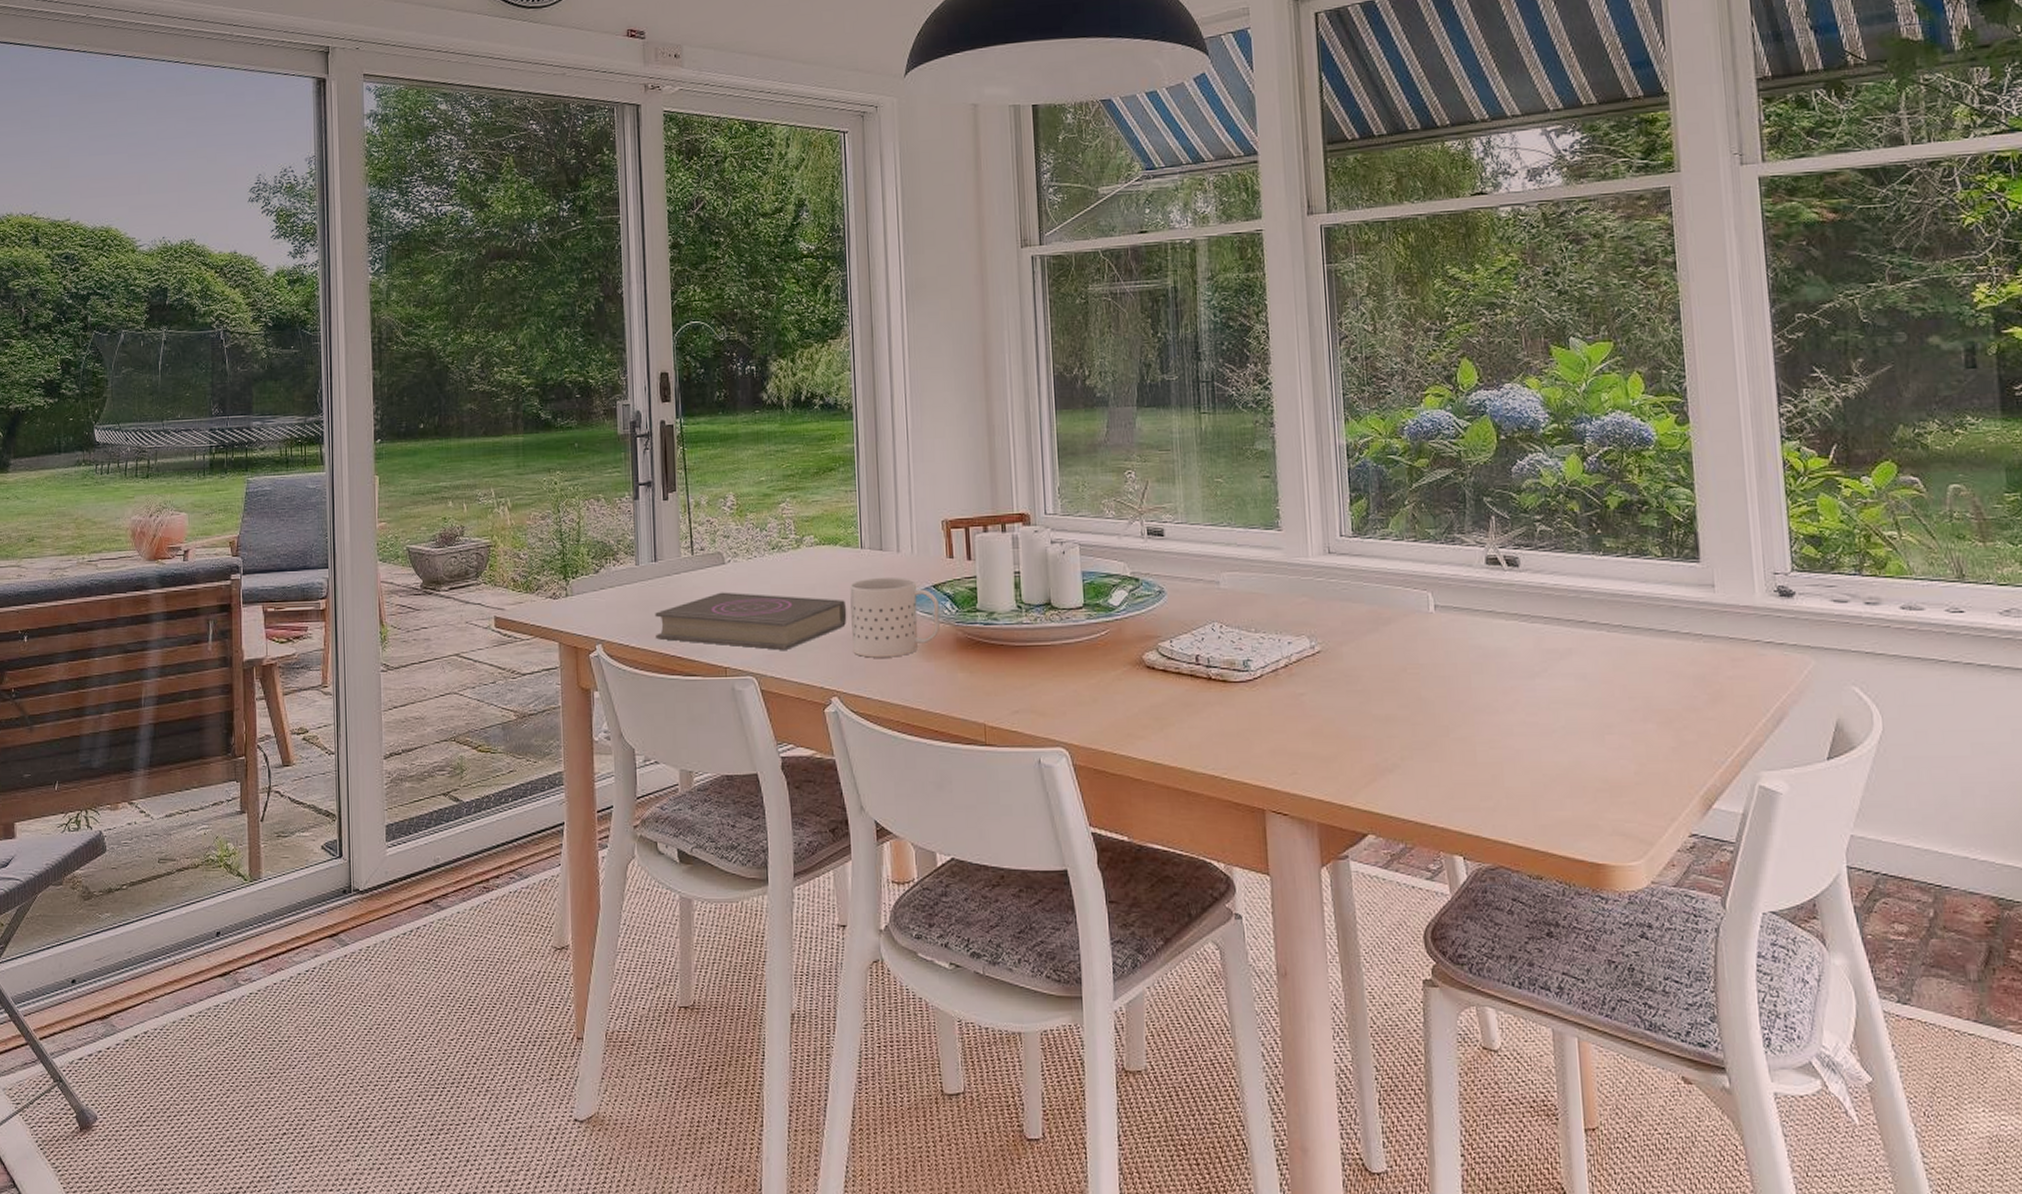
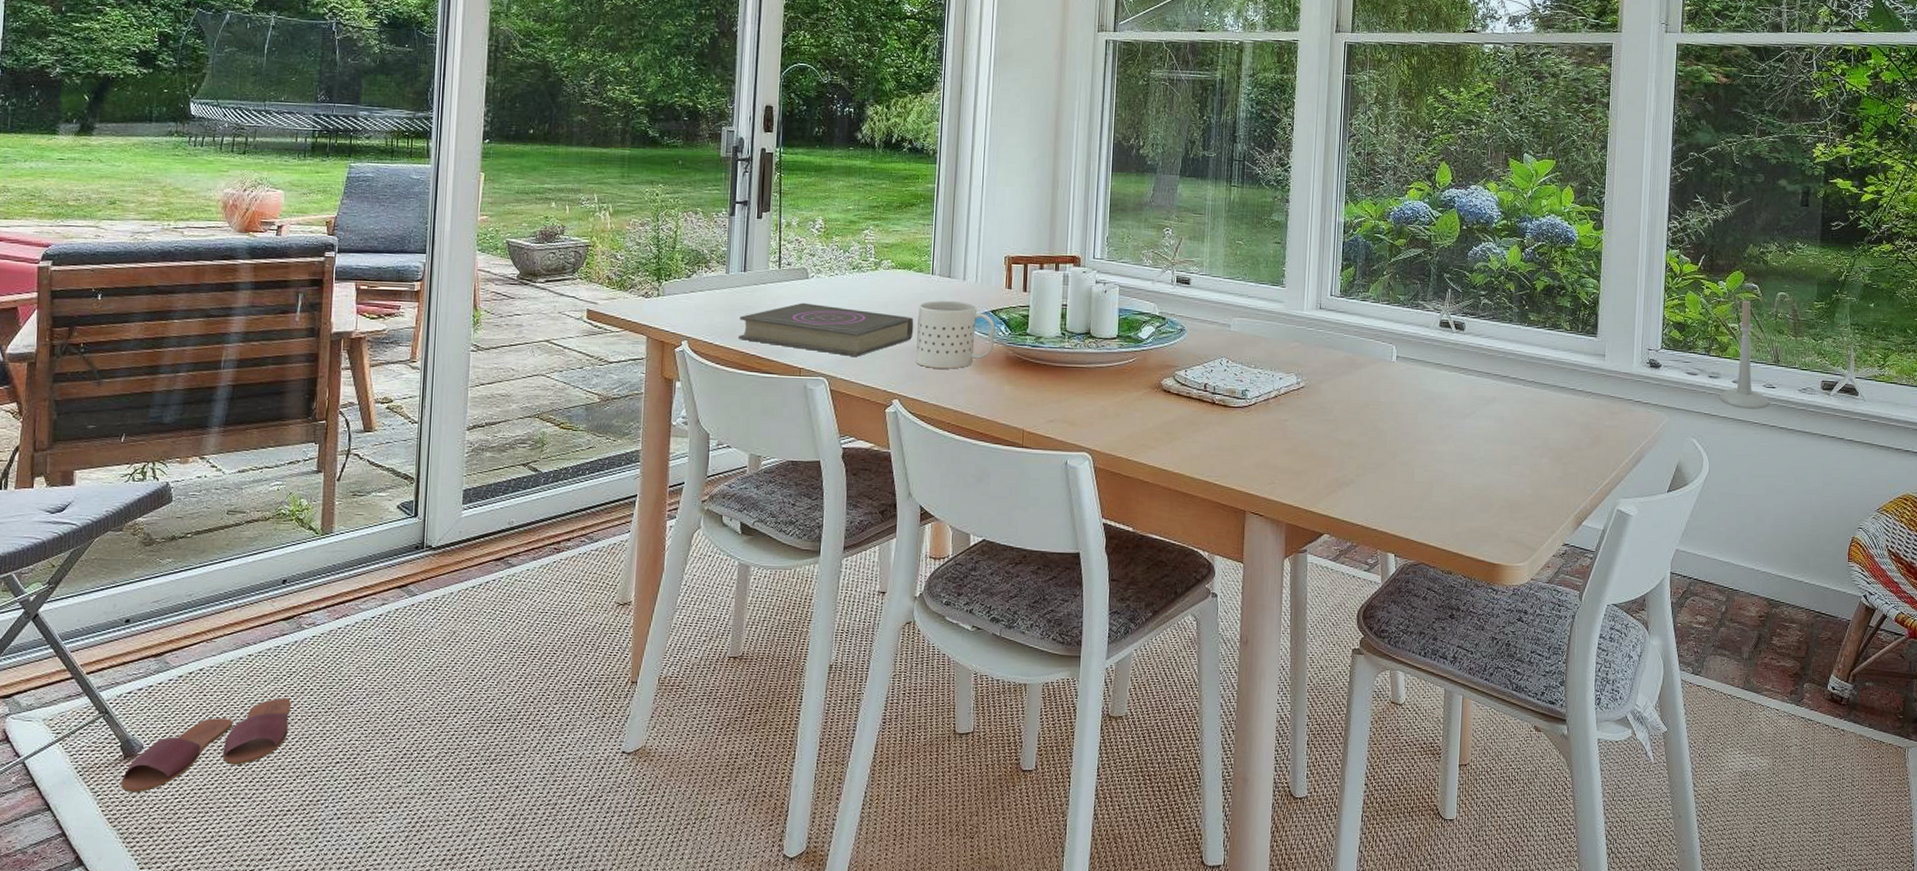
slippers: none [79,1062,234,1168] -> present [121,698,291,793]
candlestick: none [1884,499,1959,643] -> present [1719,300,1770,409]

